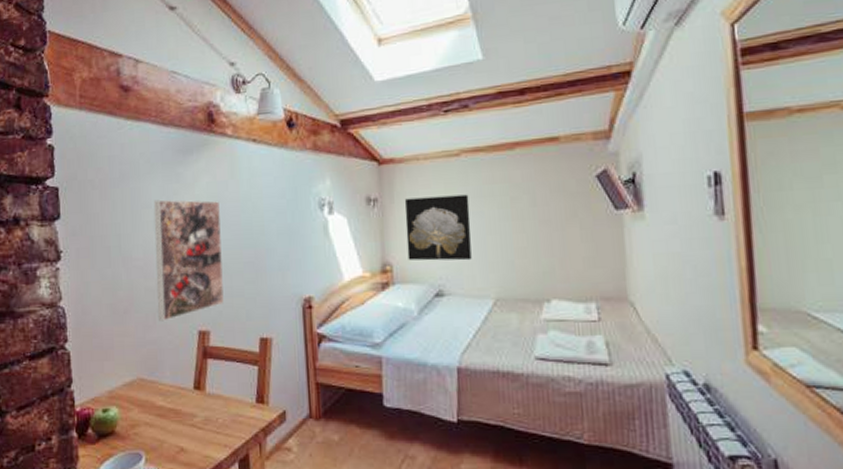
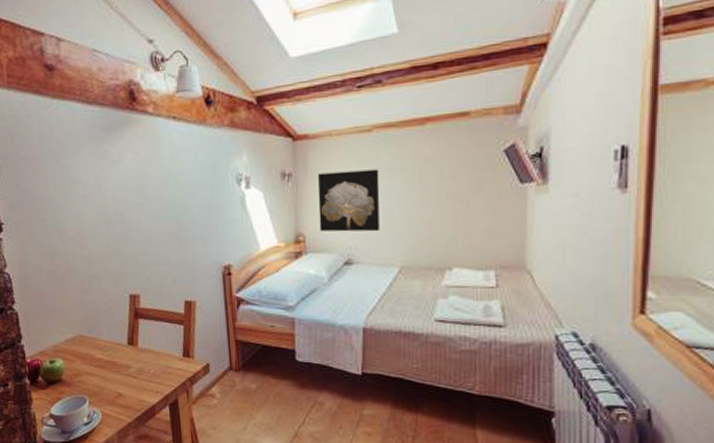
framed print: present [153,199,224,322] -> none [82,175,151,286]

